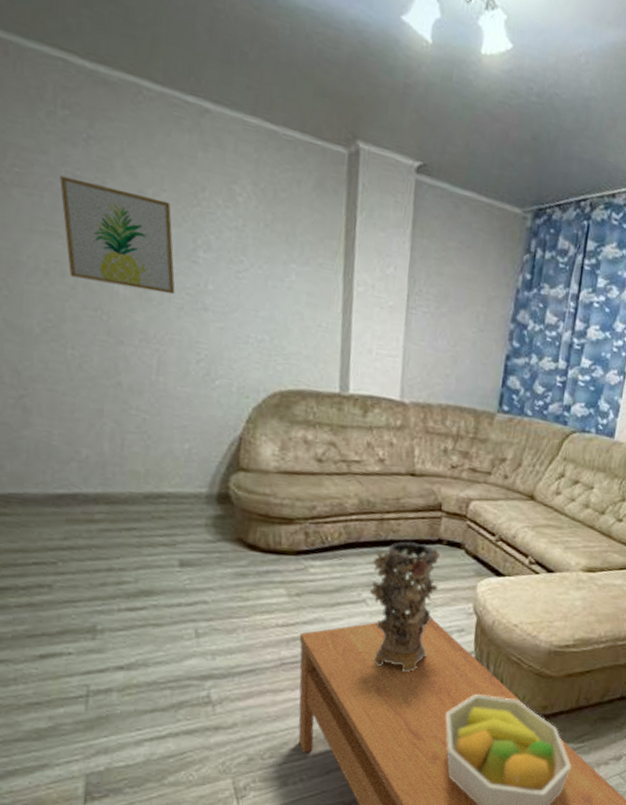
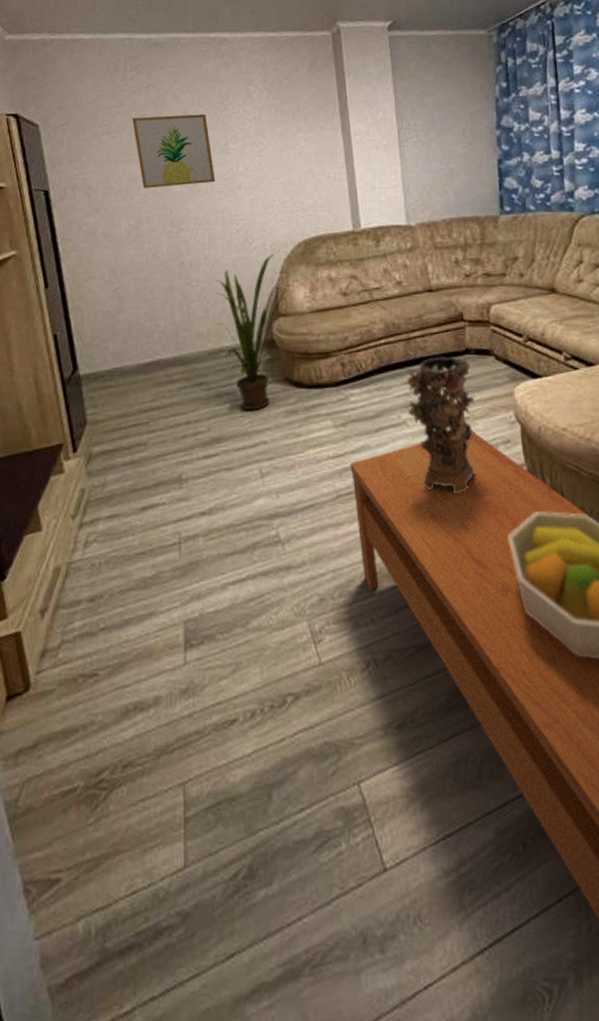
house plant: none [159,398,256,568] -> present [216,254,290,411]

